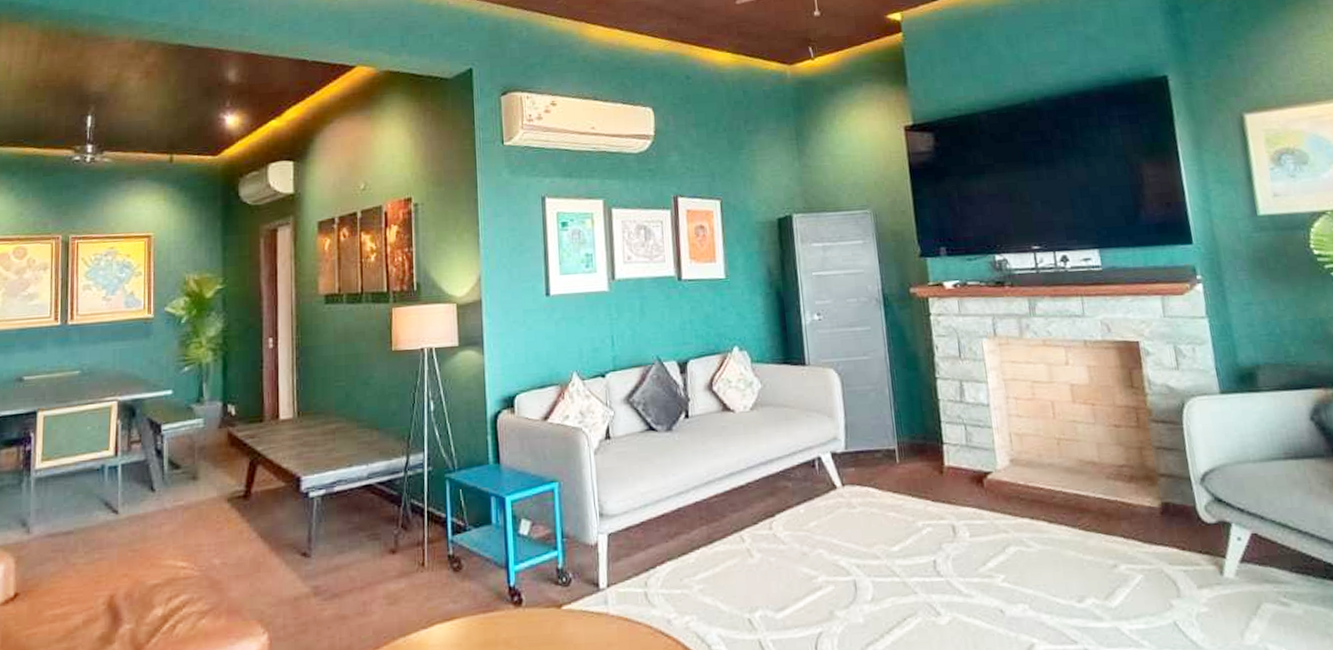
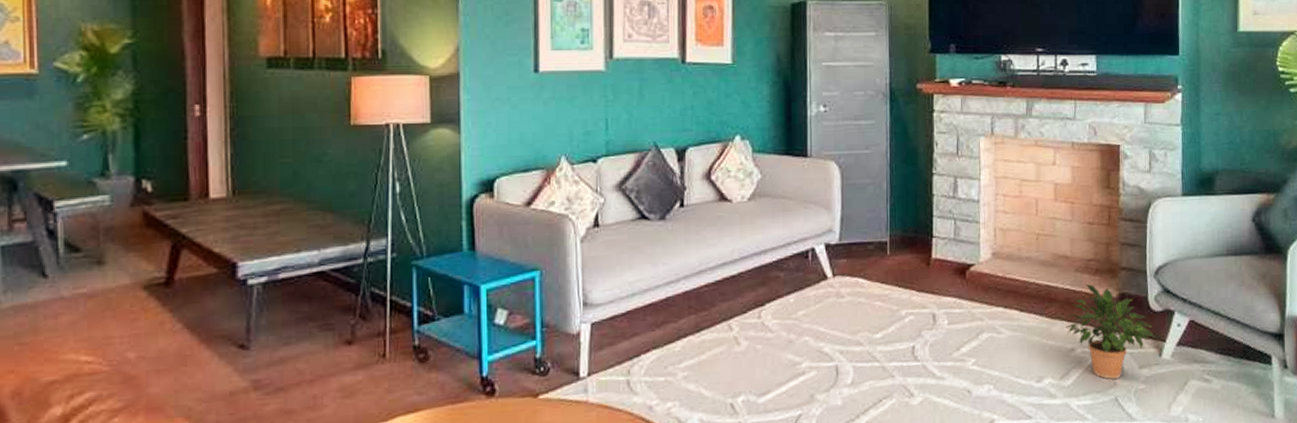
potted plant: none [1100,492,1212,600] -> present [1064,283,1155,379]

